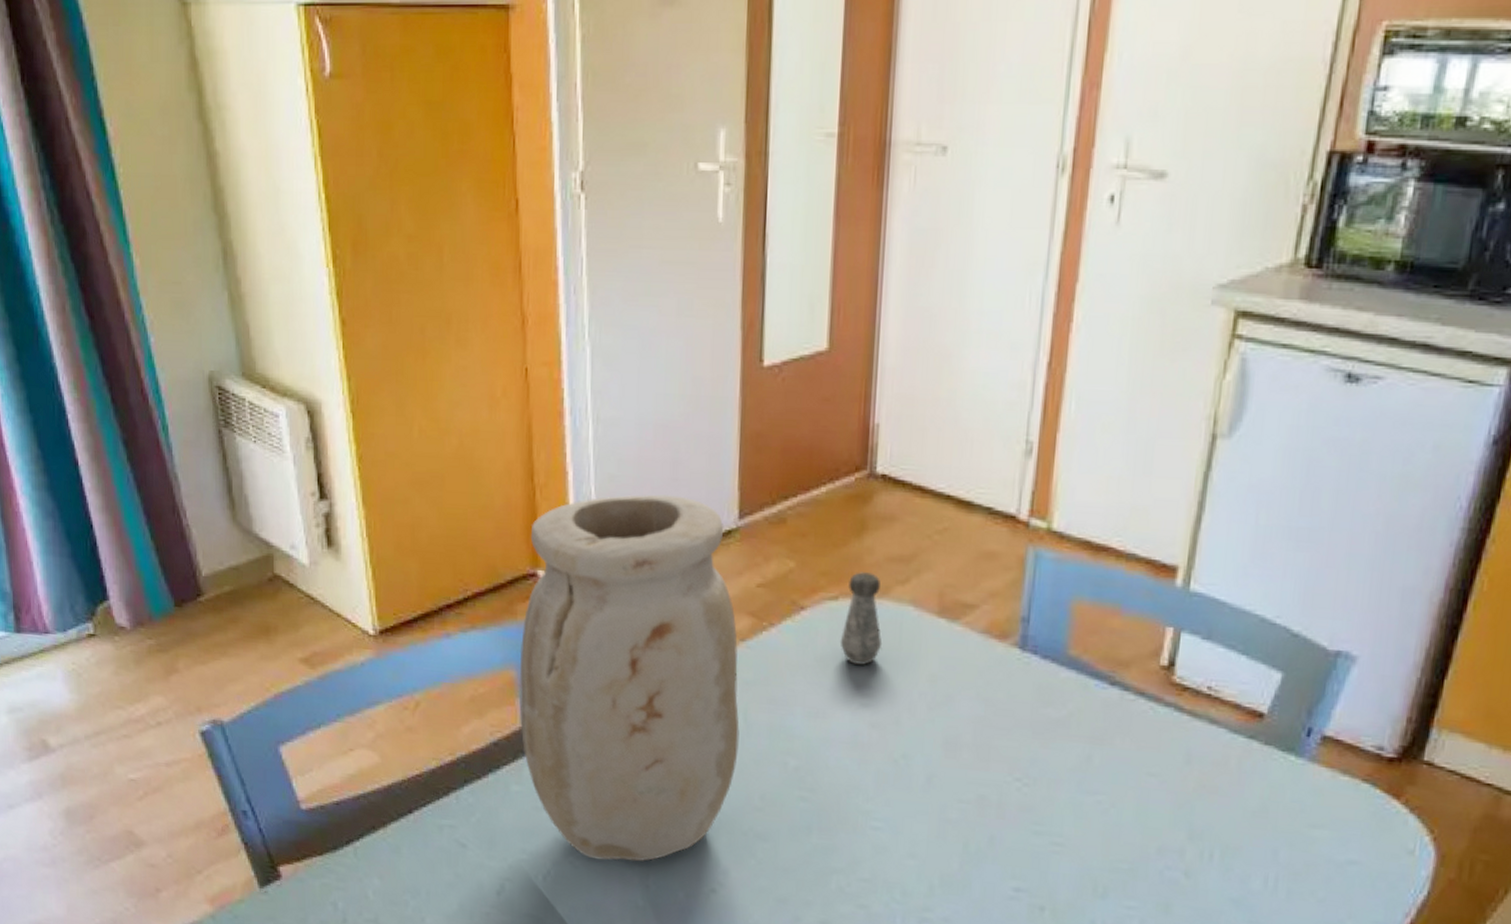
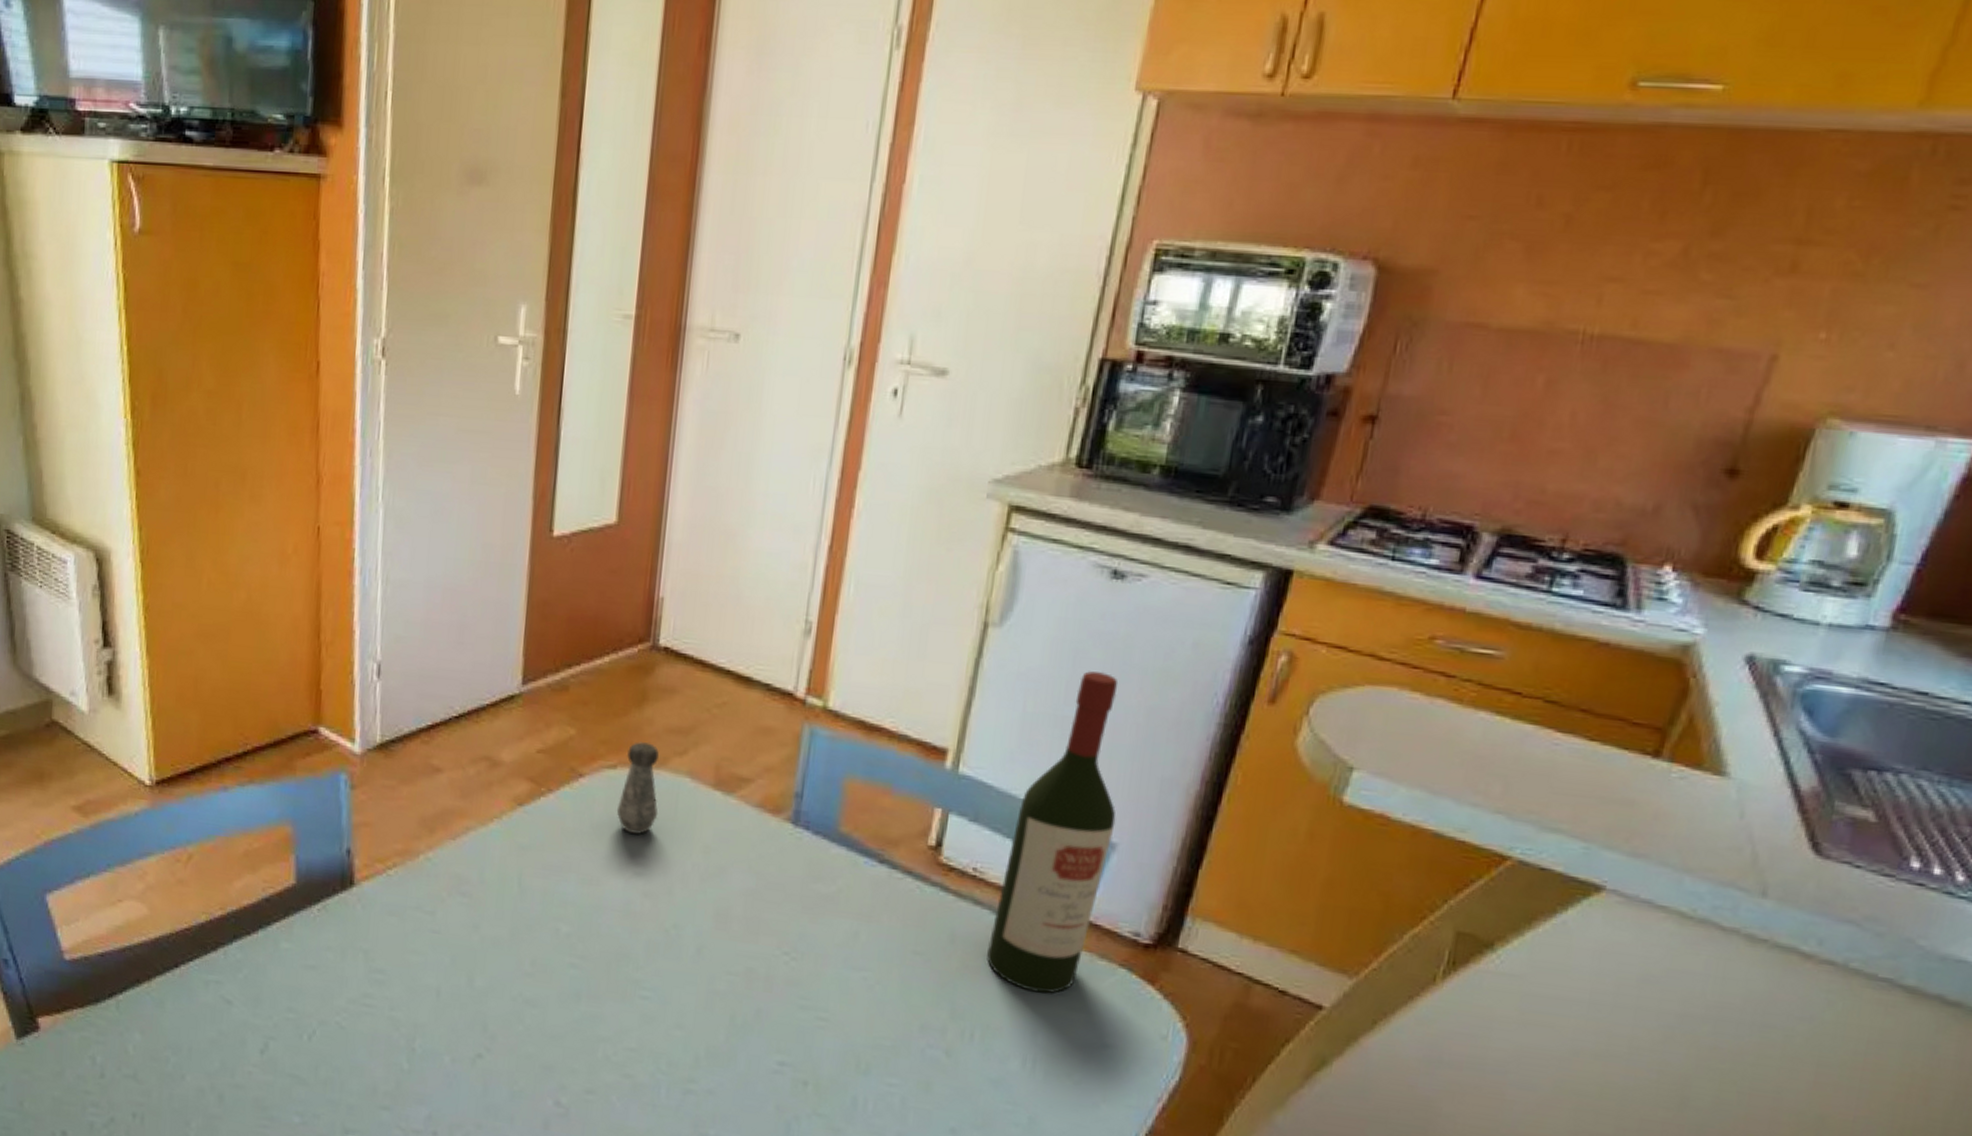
vase: present [519,494,740,862] -> none [293,656,516,1024]
wine bottle: none [1224,480,1356,812] -> present [987,671,1119,994]

